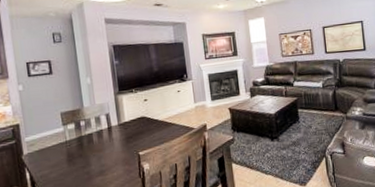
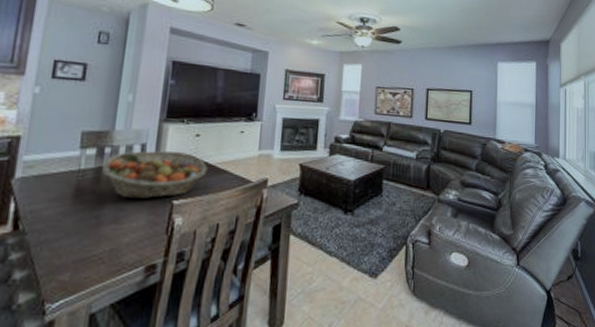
fruit basket: none [81,115,159,156] -> present [101,150,208,198]

